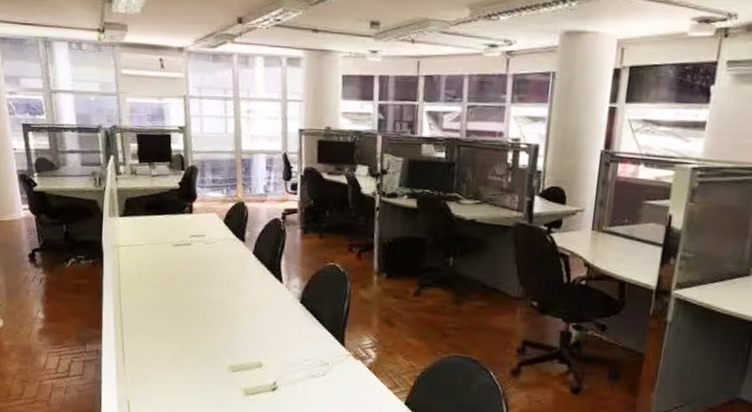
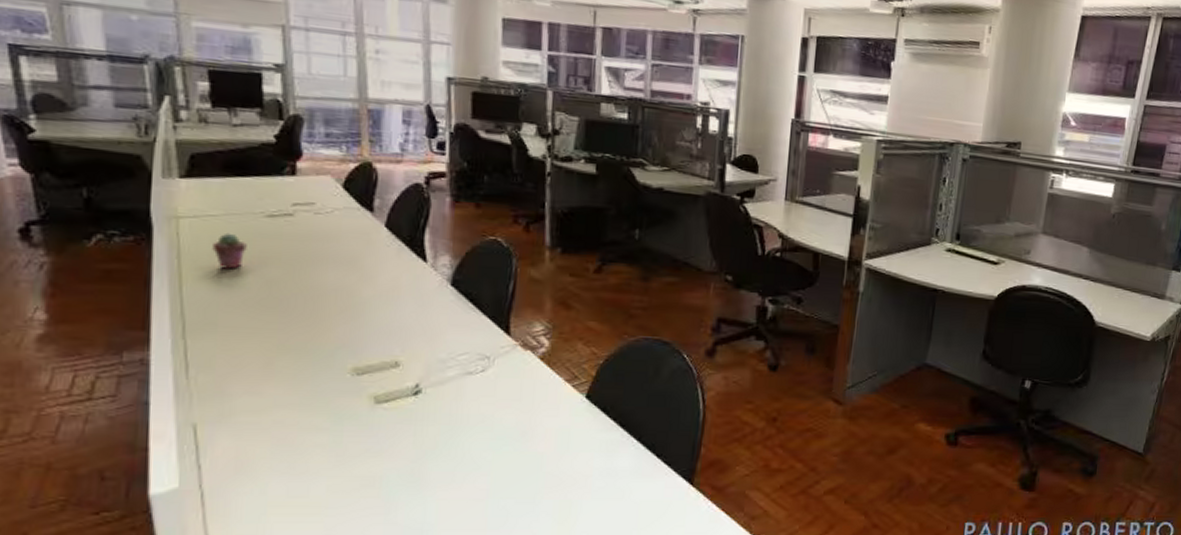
potted succulent: none [139,258,161,286] -> present [212,232,247,269]

